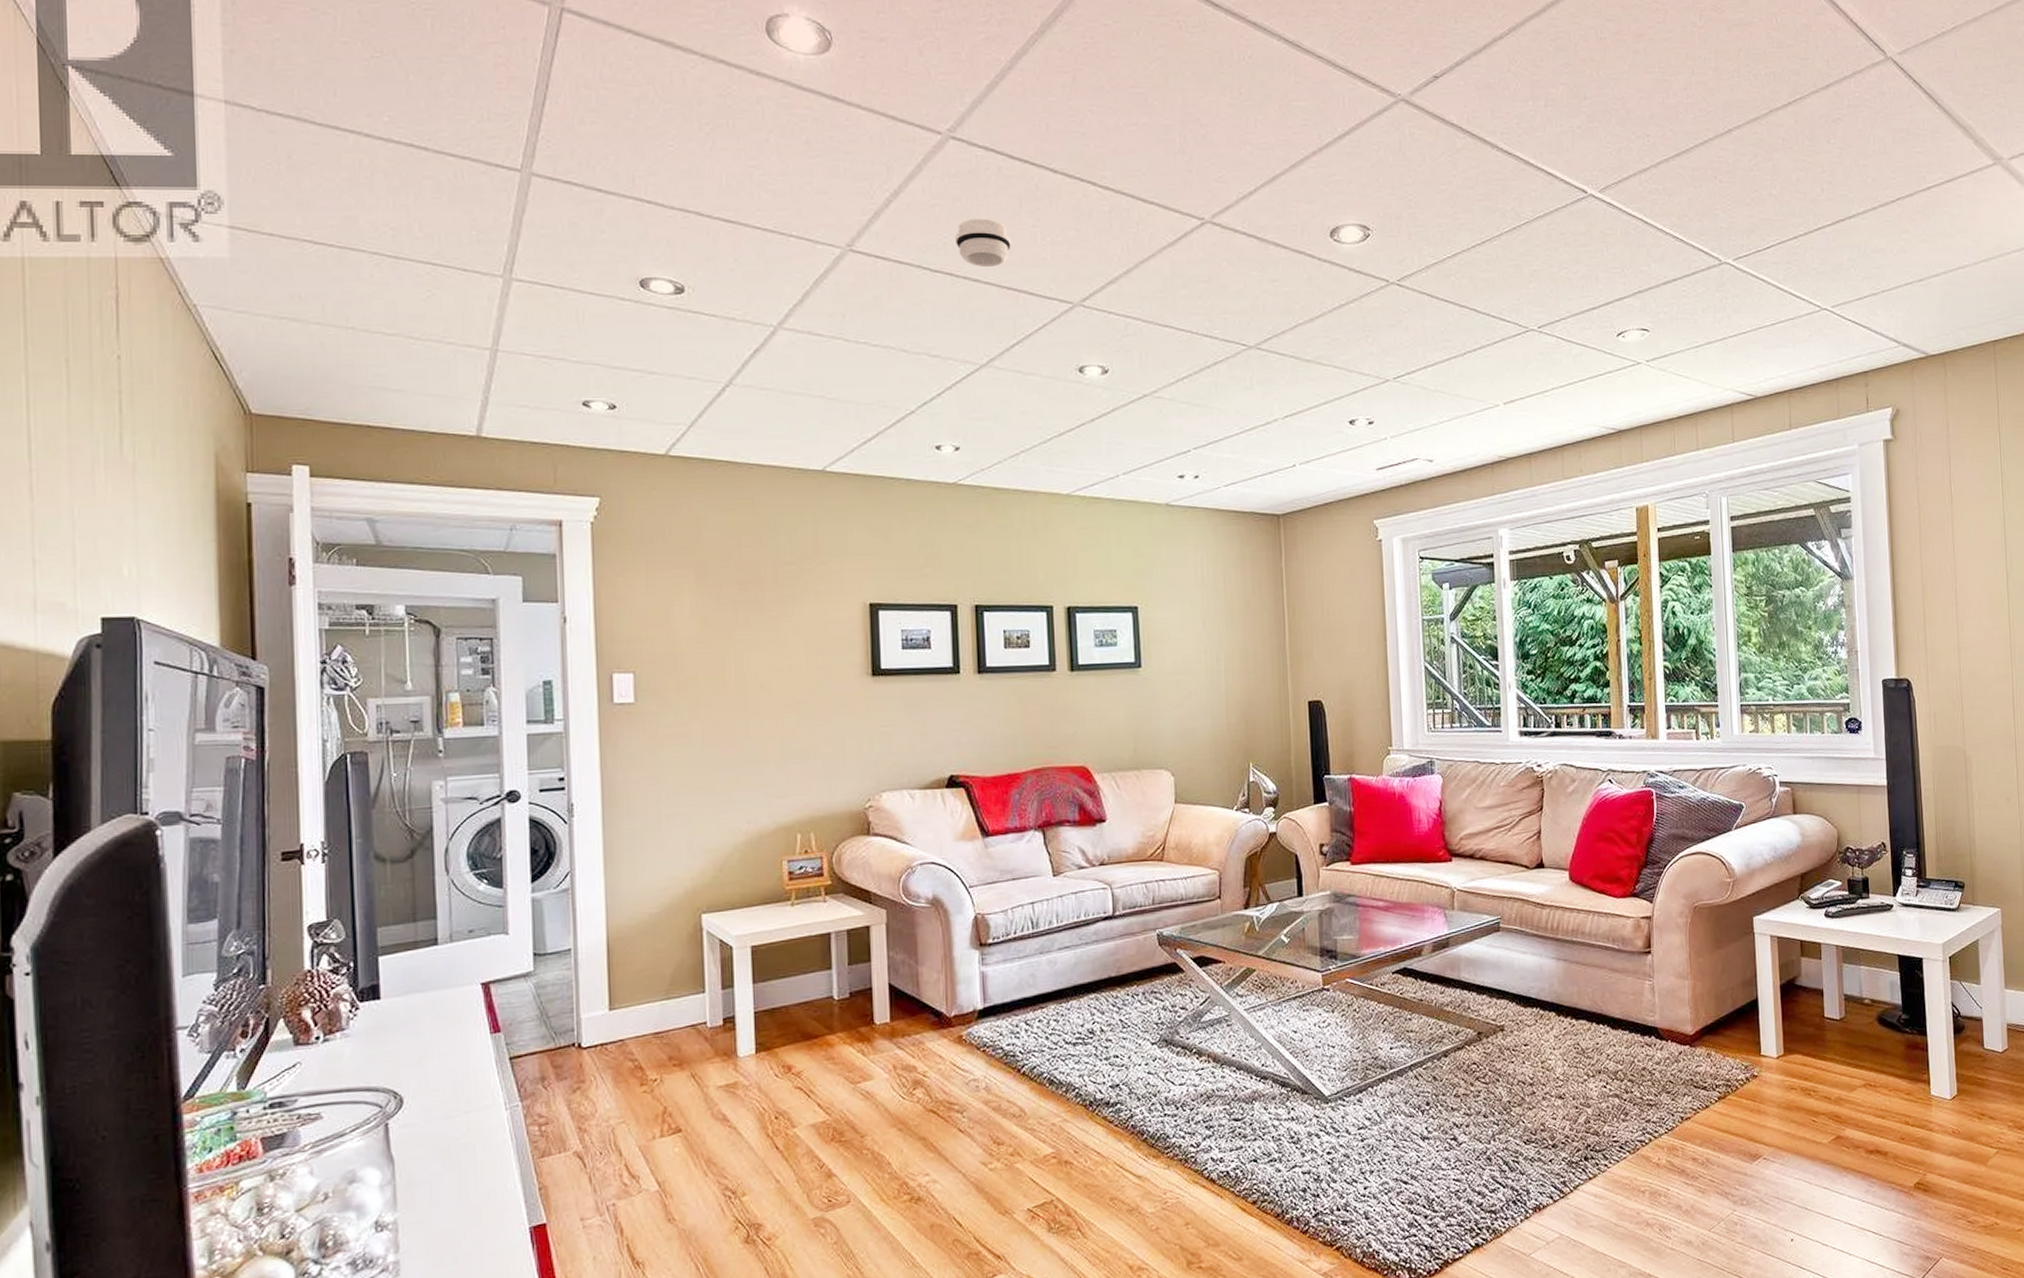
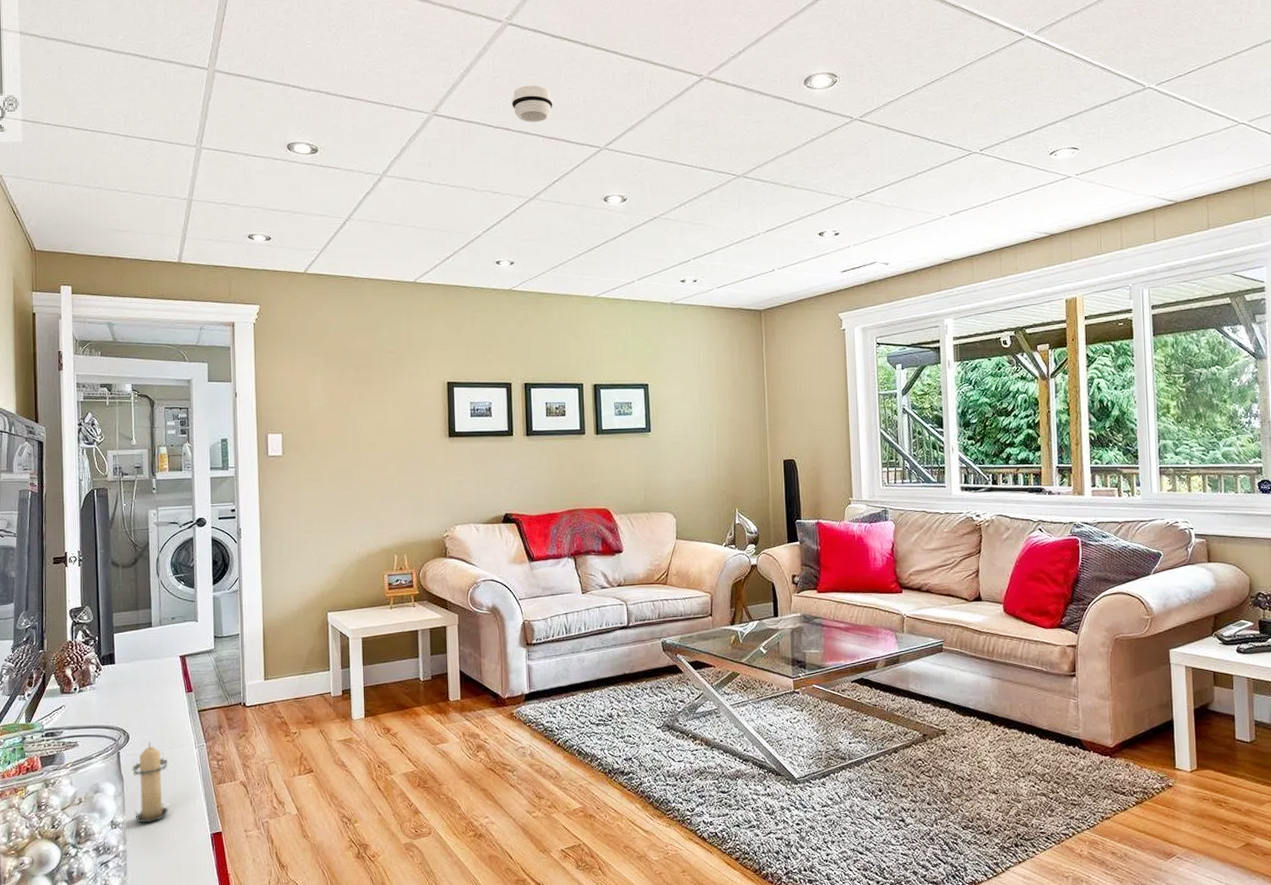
candle: none [407,1106,465,1221] -> present [131,742,169,823]

